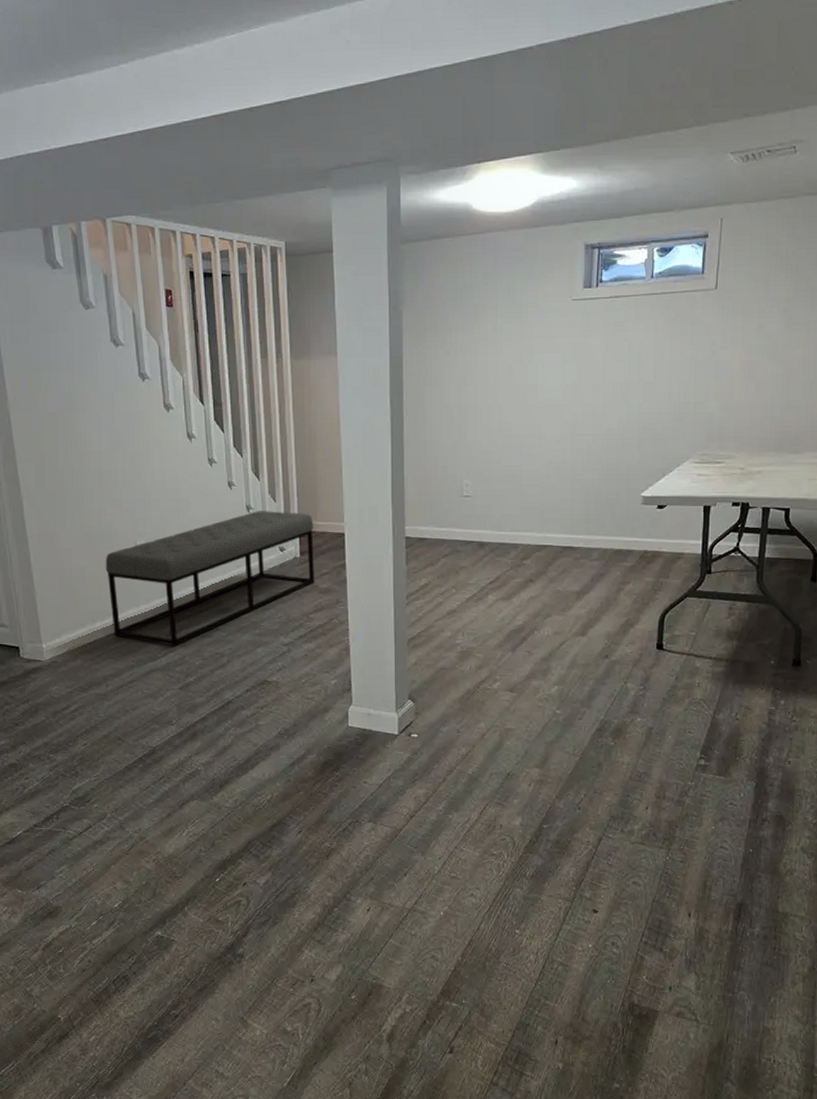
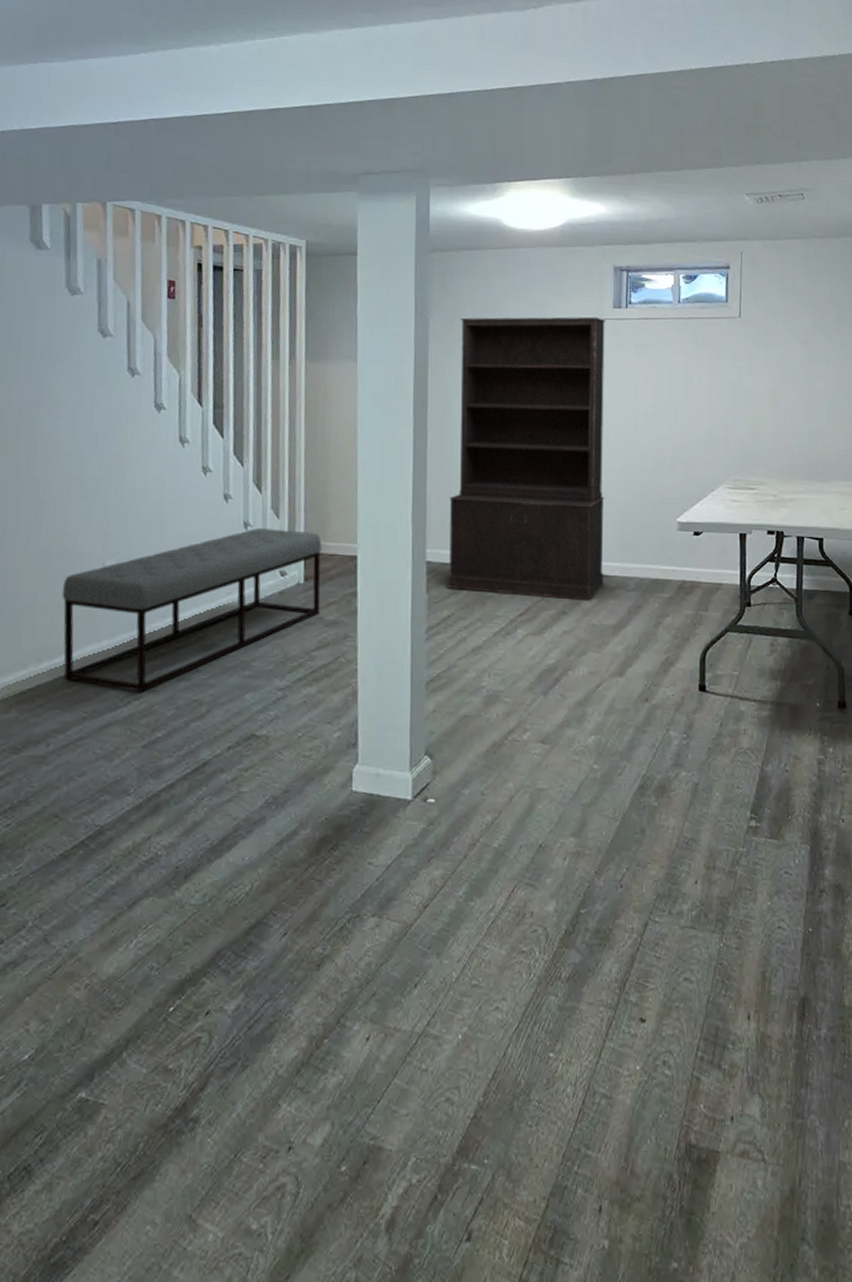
bookcase: none [425,298,576,570] -> present [447,316,606,601]

